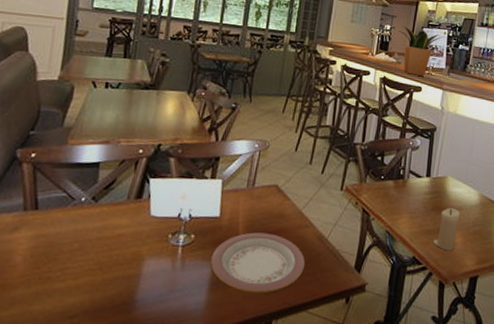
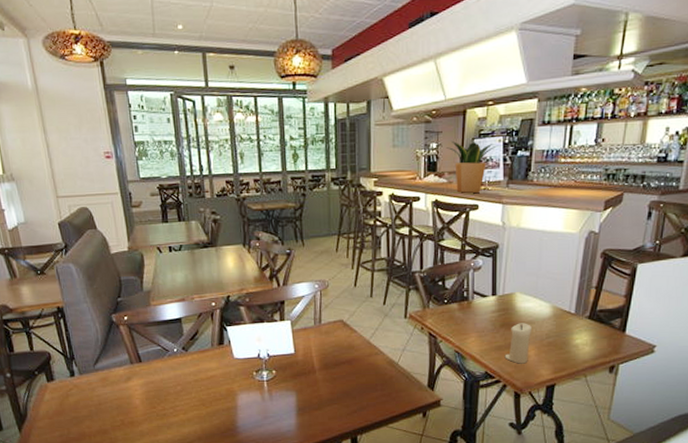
plate: present [210,232,305,294] -> none [294,363,379,415]

